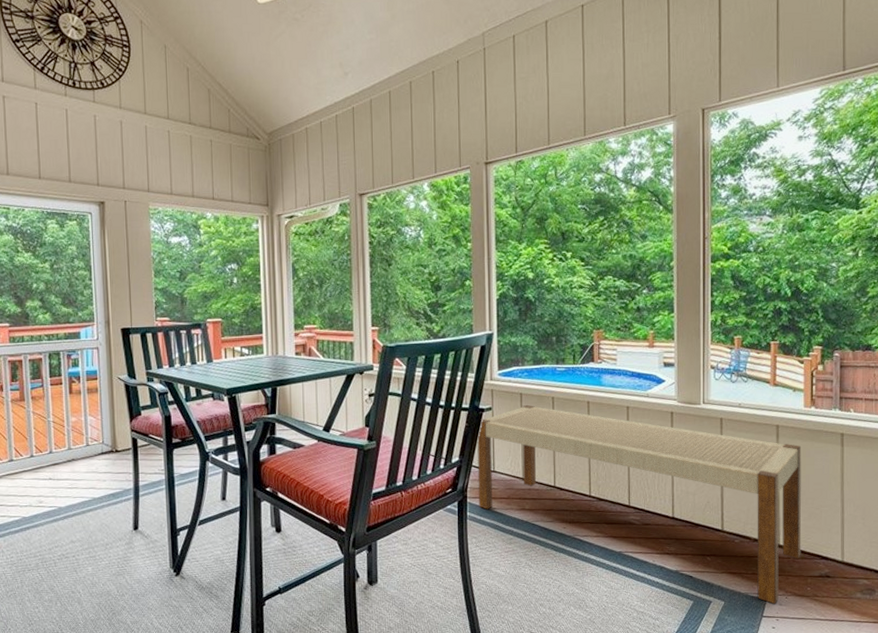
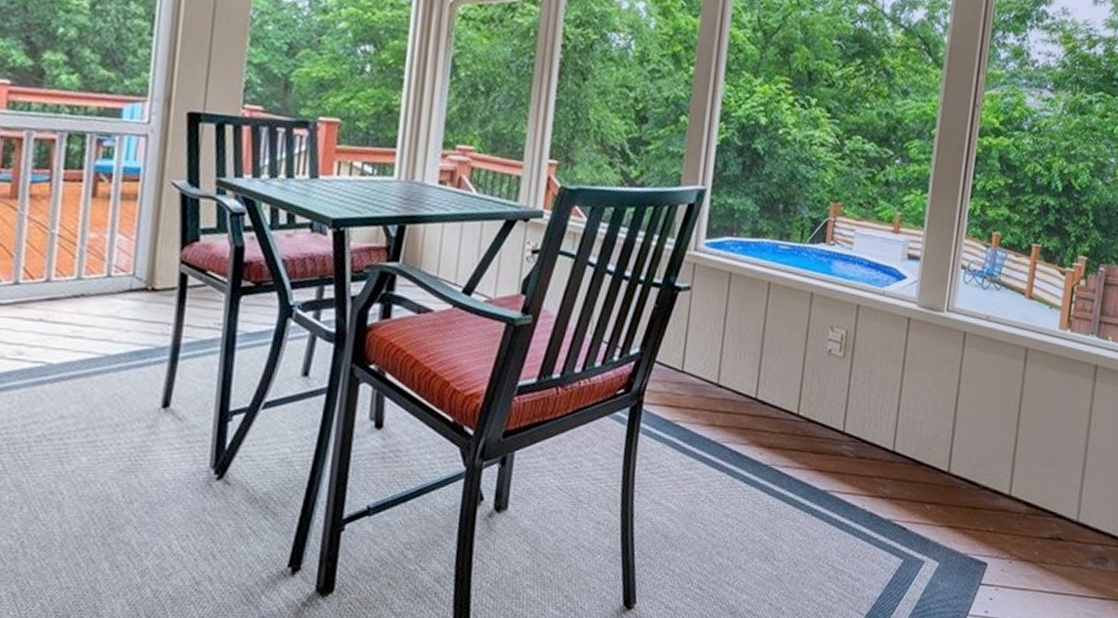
bench: present [477,405,802,605] -> none [656,289,1050,570]

